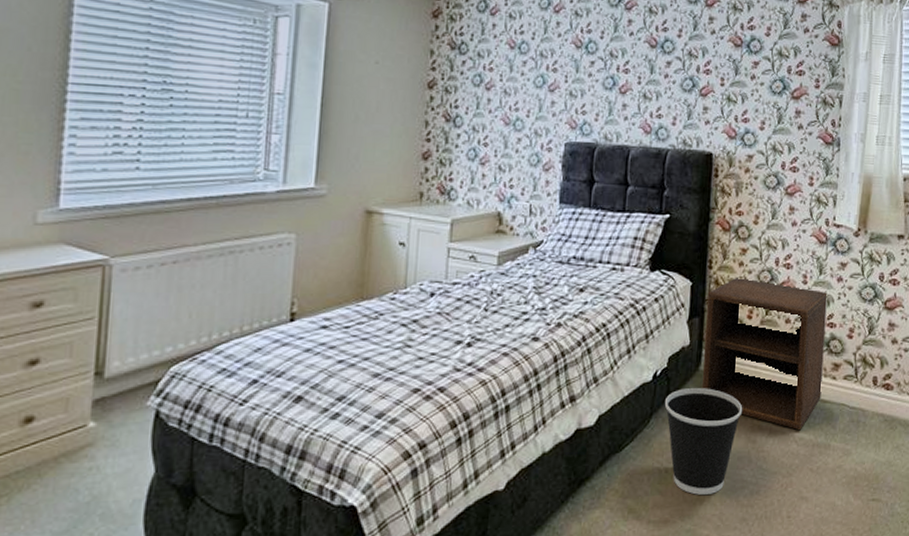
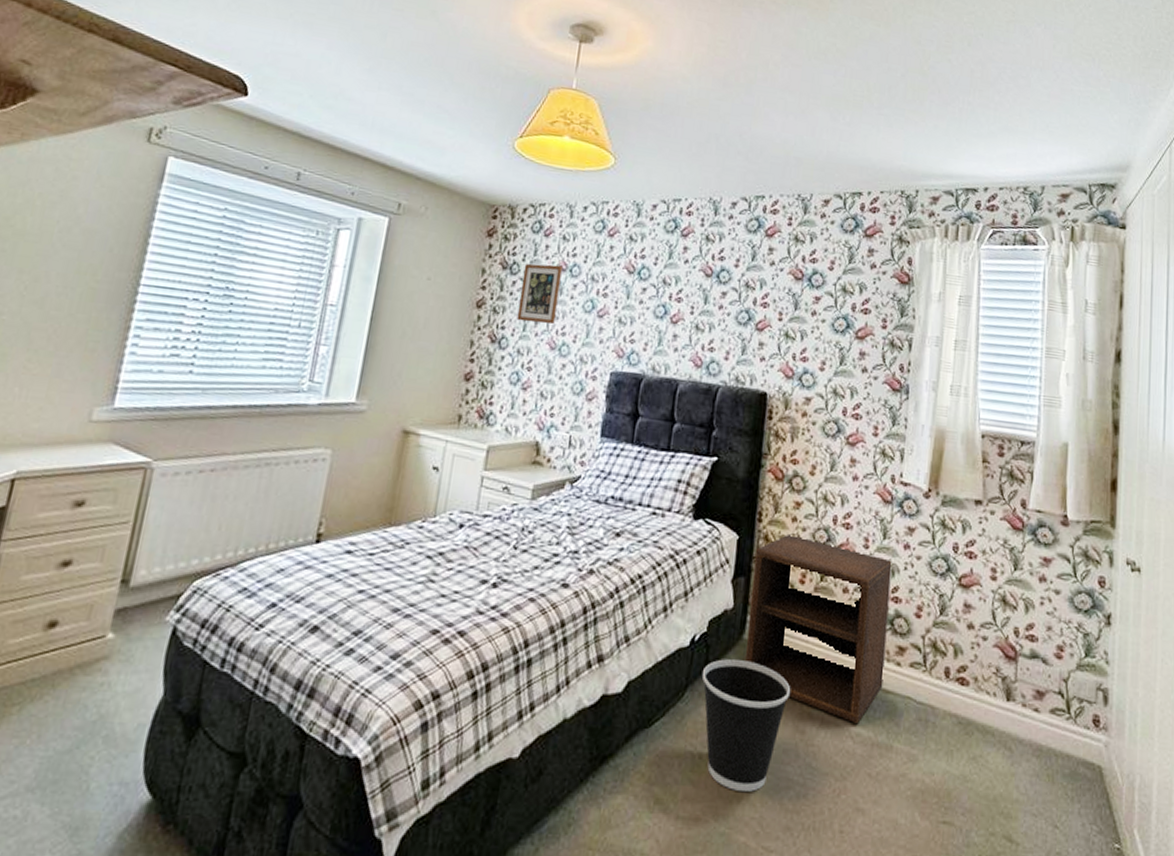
picture frame: none [469,42,511,101] -> present [516,263,563,325]

